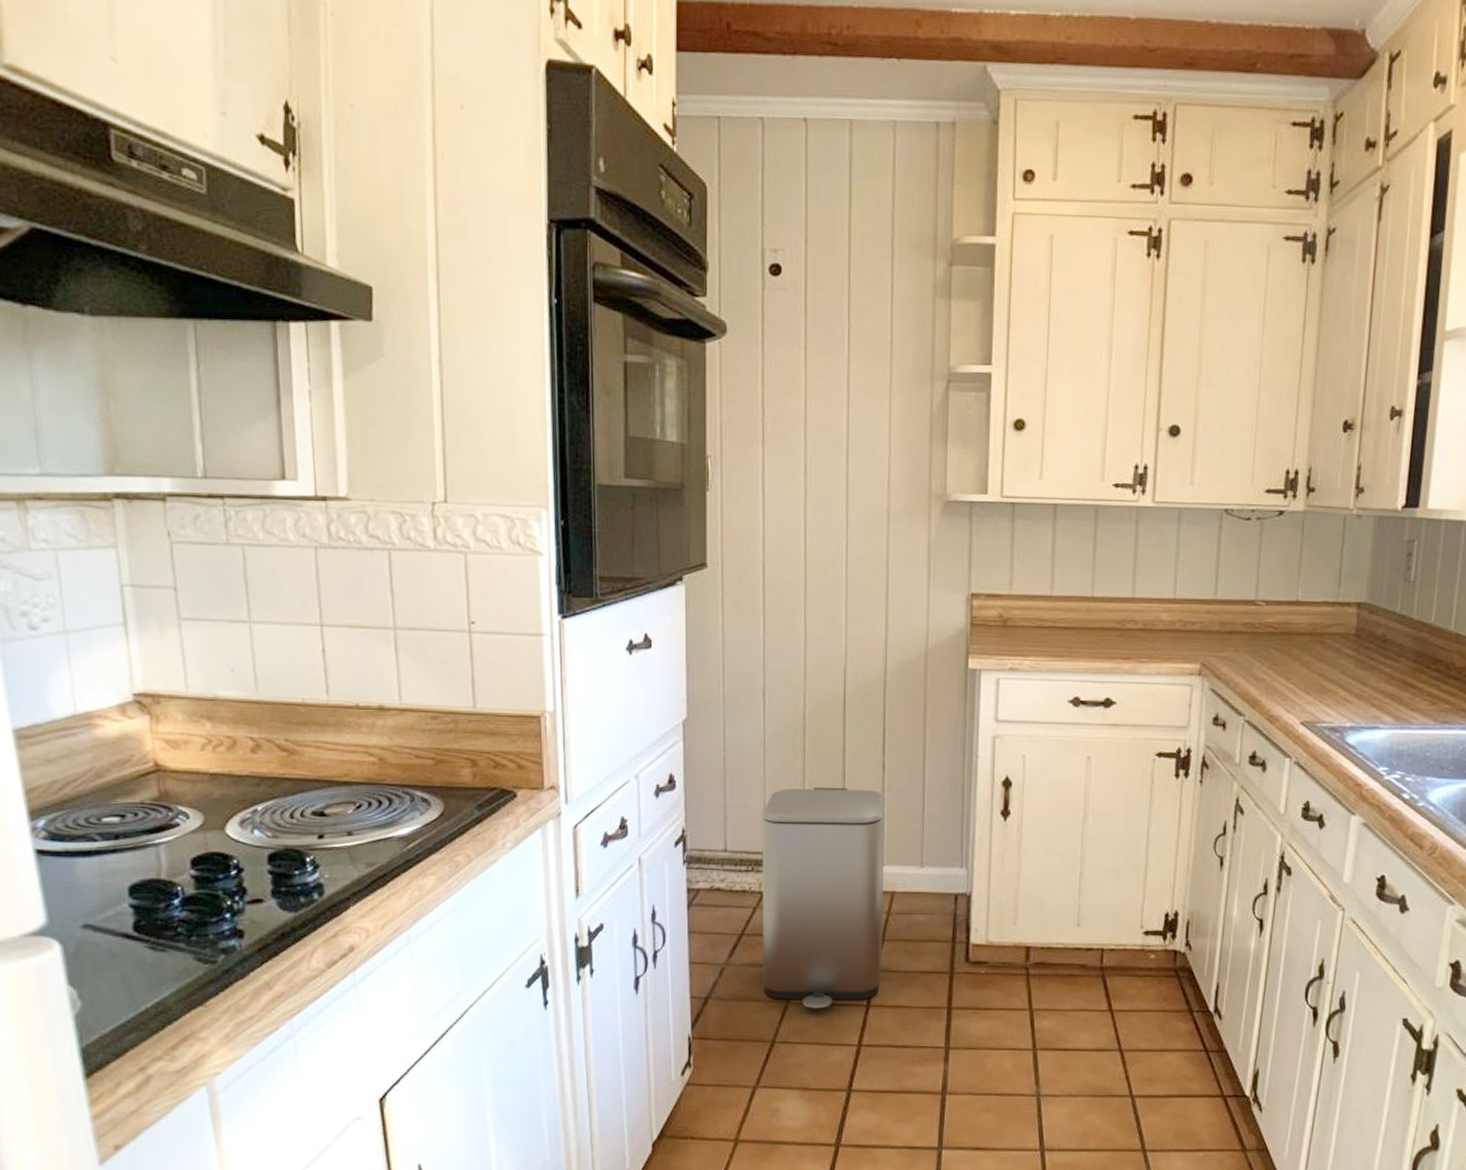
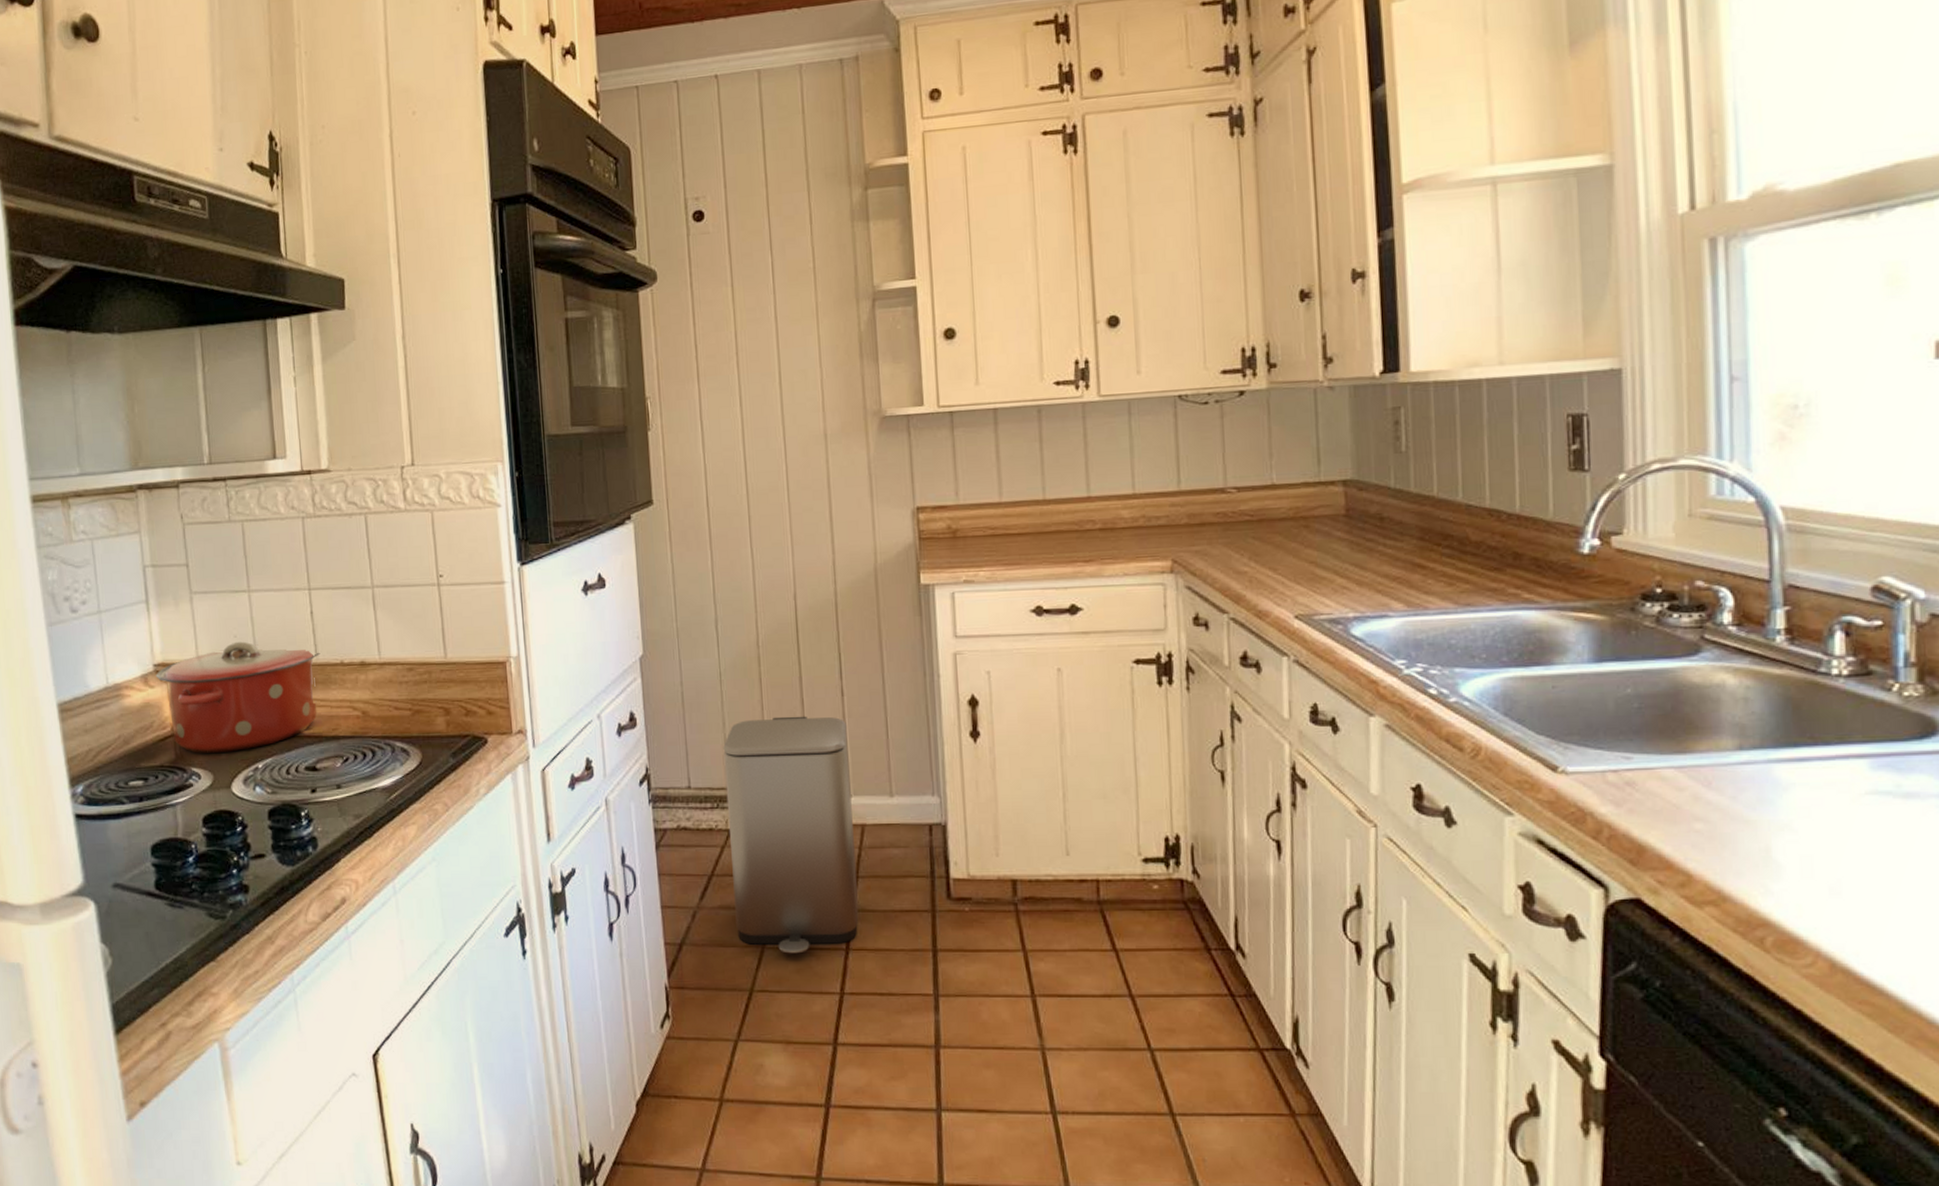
casserole: none [135,675,334,793] -> present [156,641,322,754]

